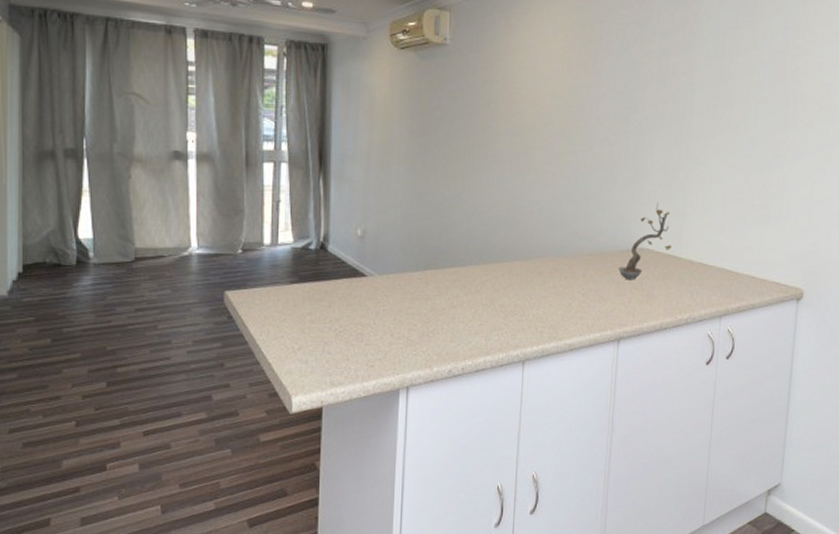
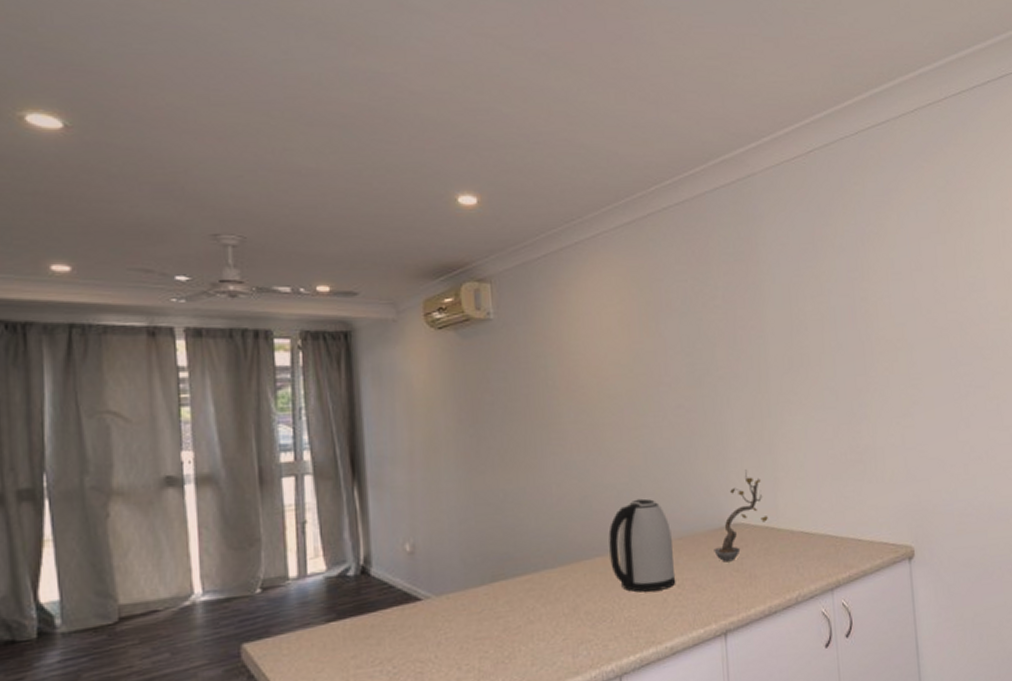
kettle: none [526,216,583,296] -> present [608,498,676,592]

